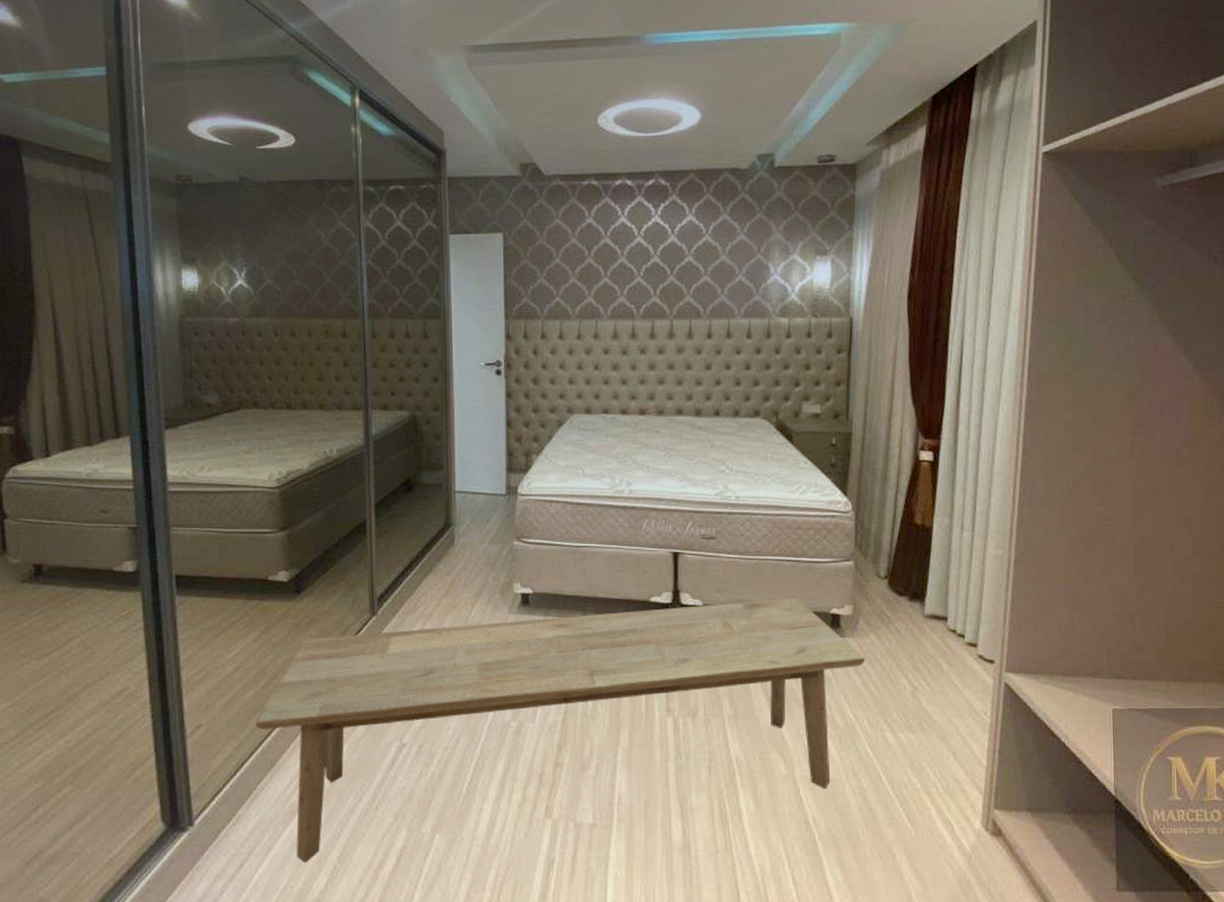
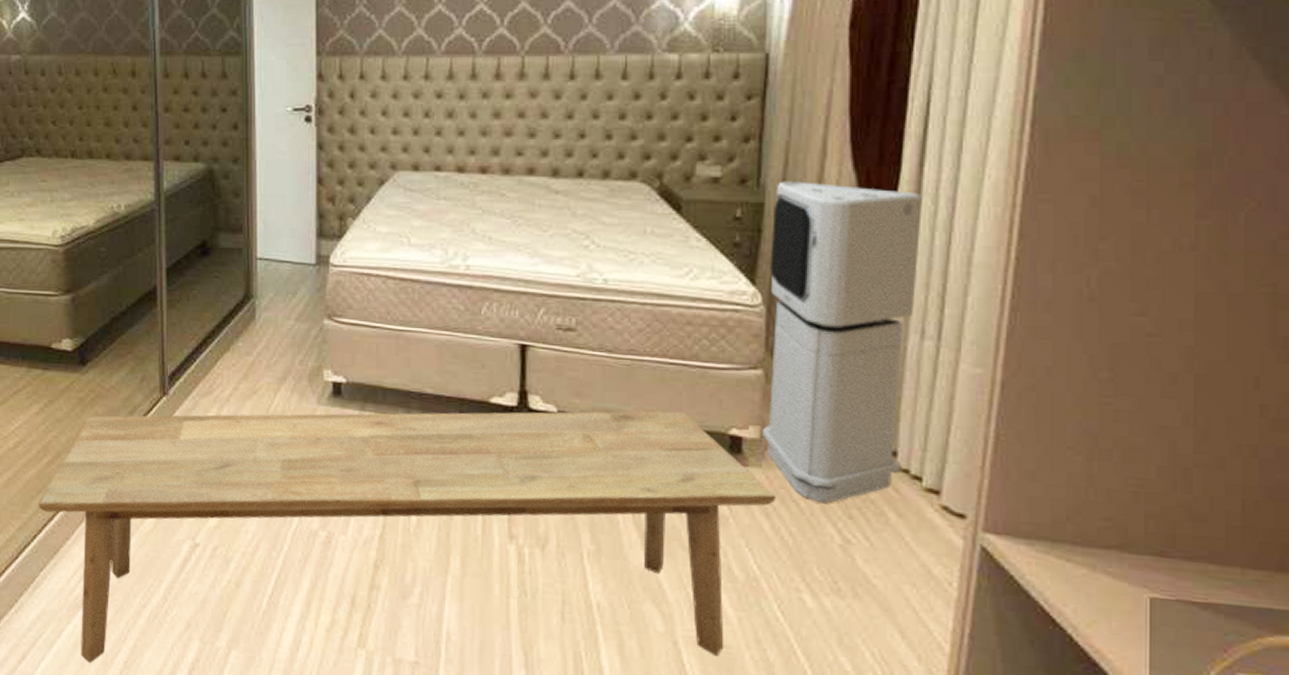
air purifier: none [854,415,959,661] -> present [762,181,922,504]

